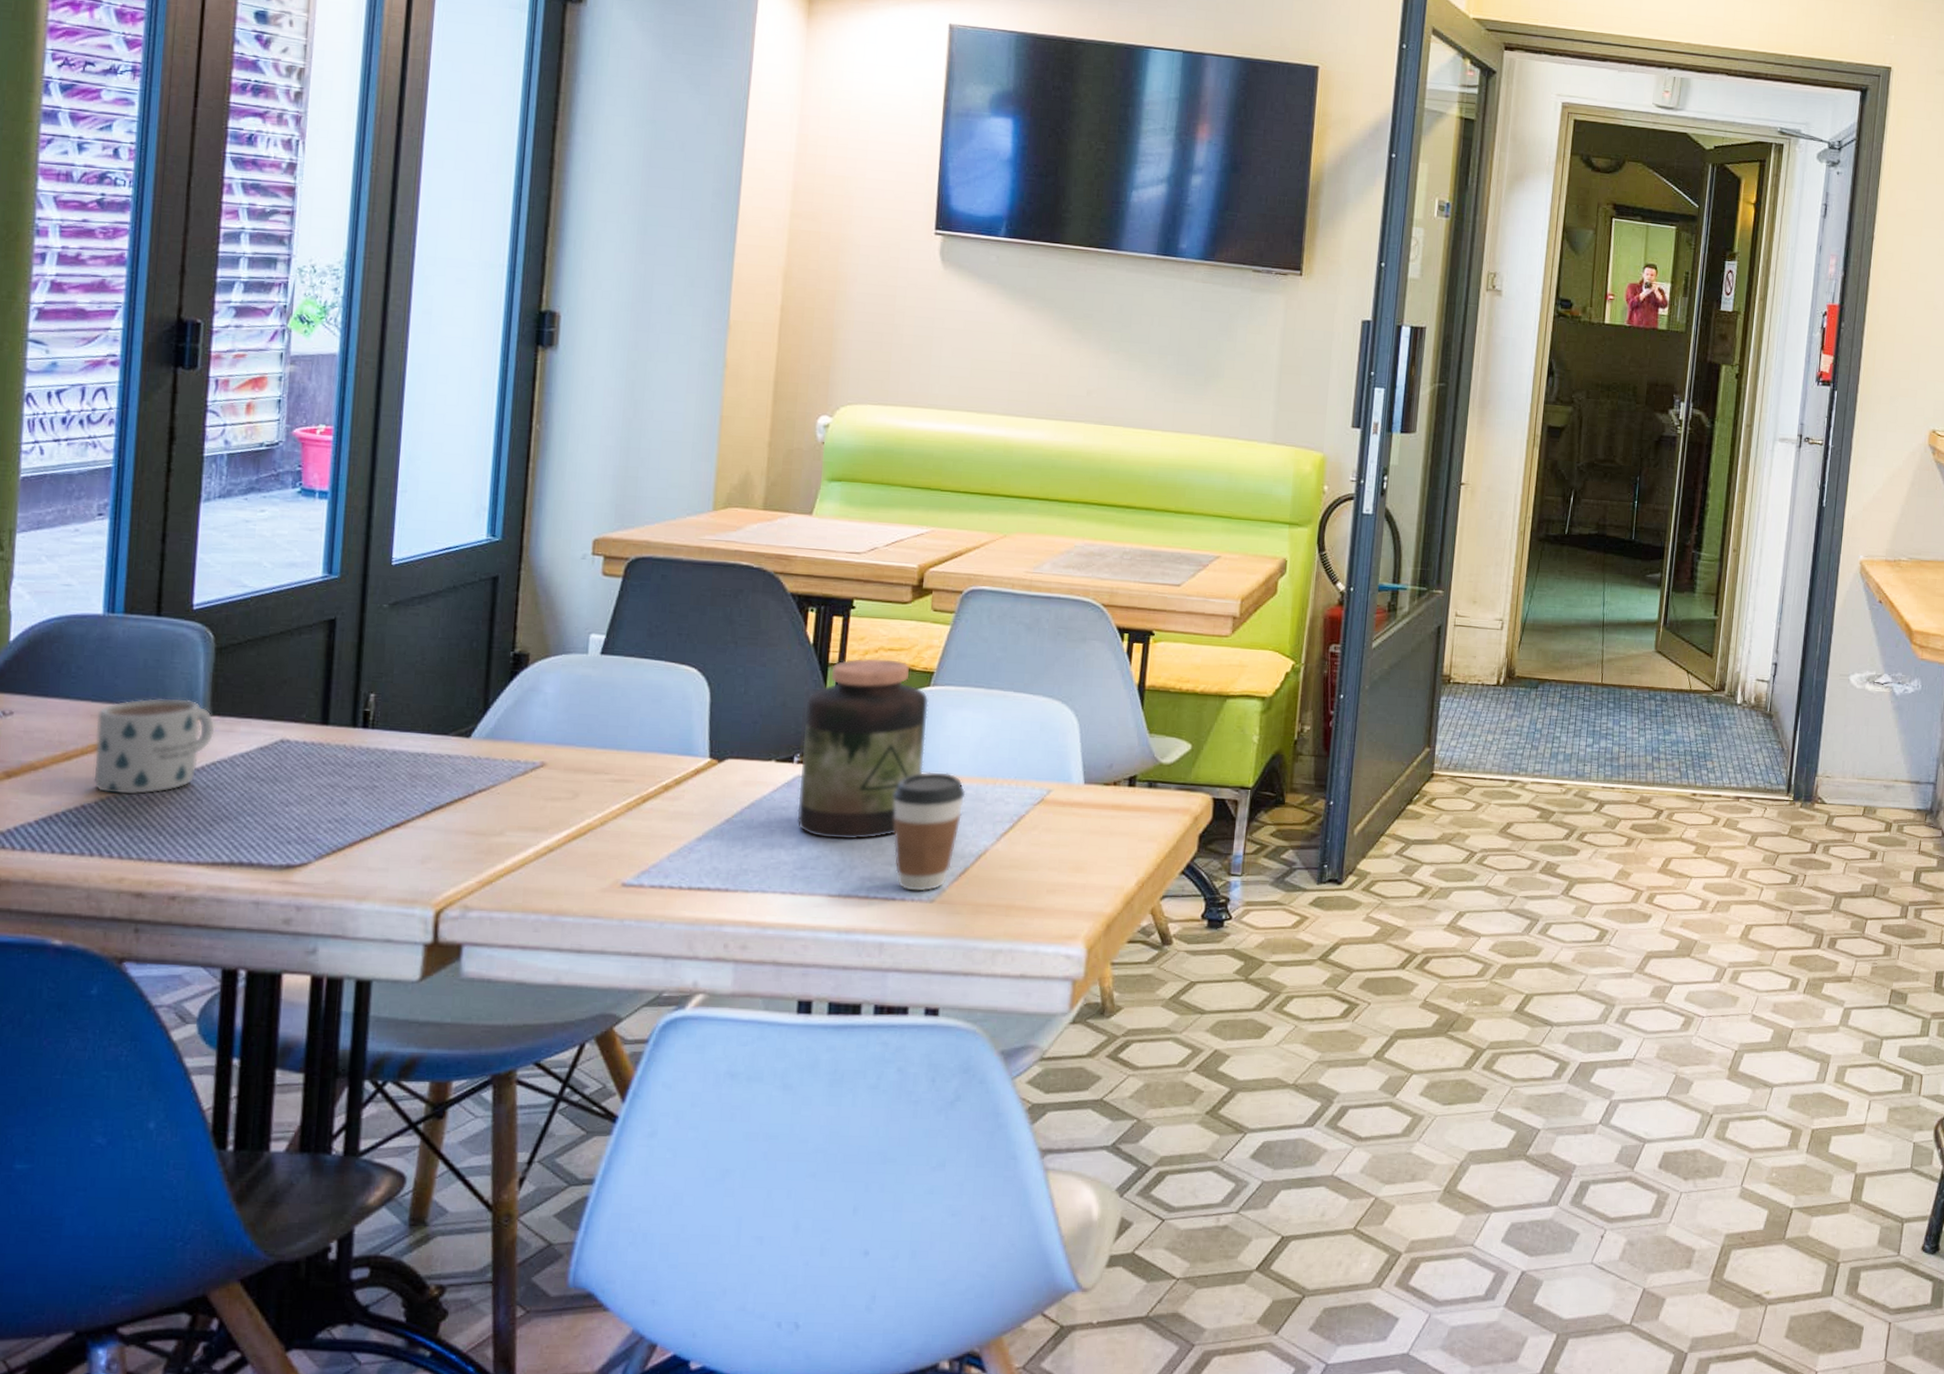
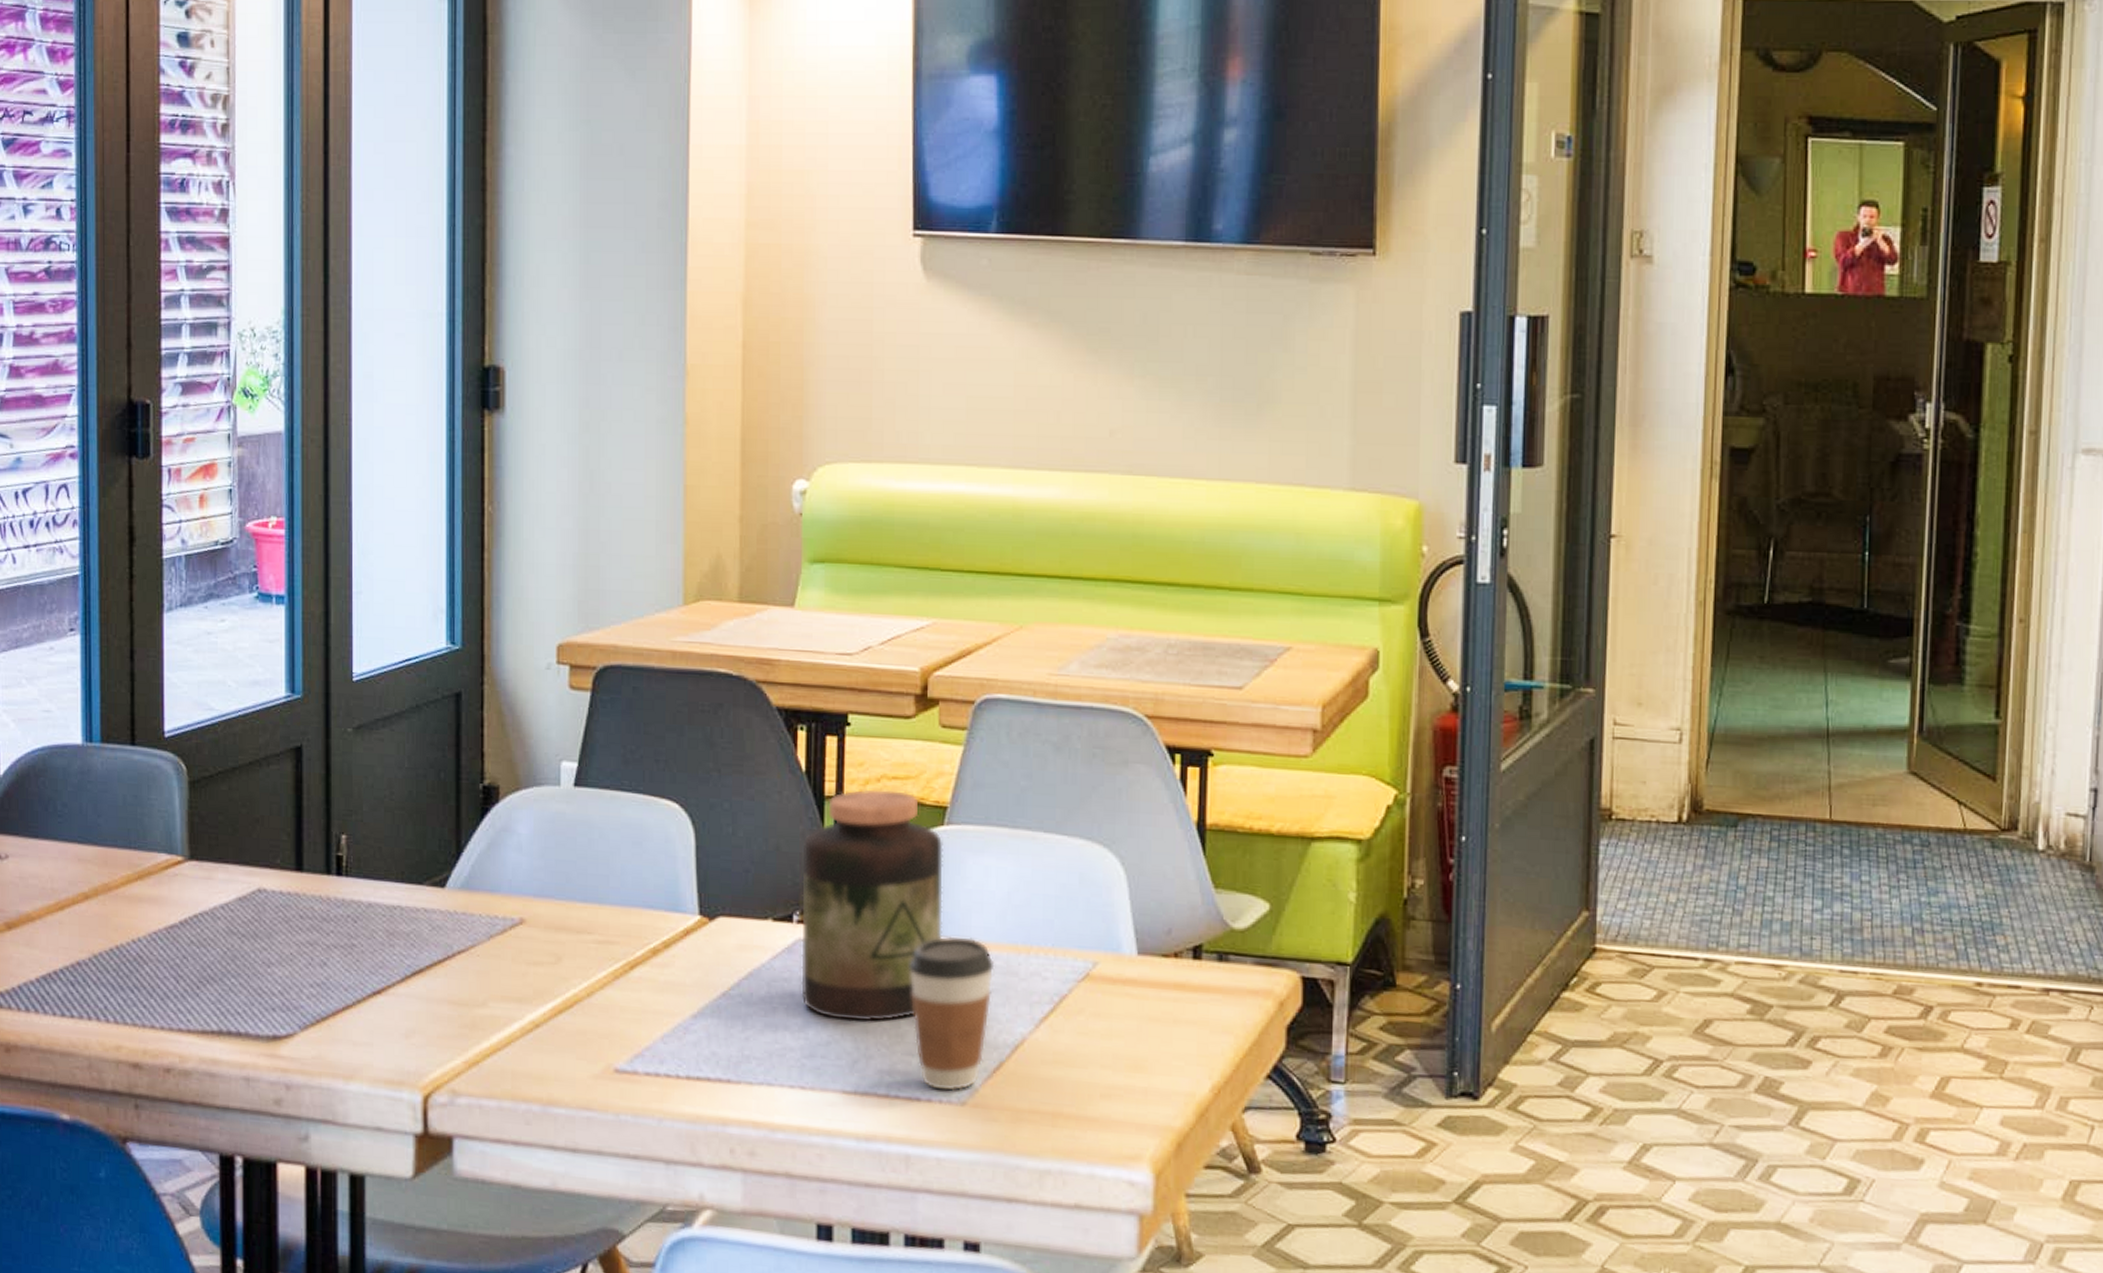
mug: present [93,698,215,795] -> none [84,839,194,951]

